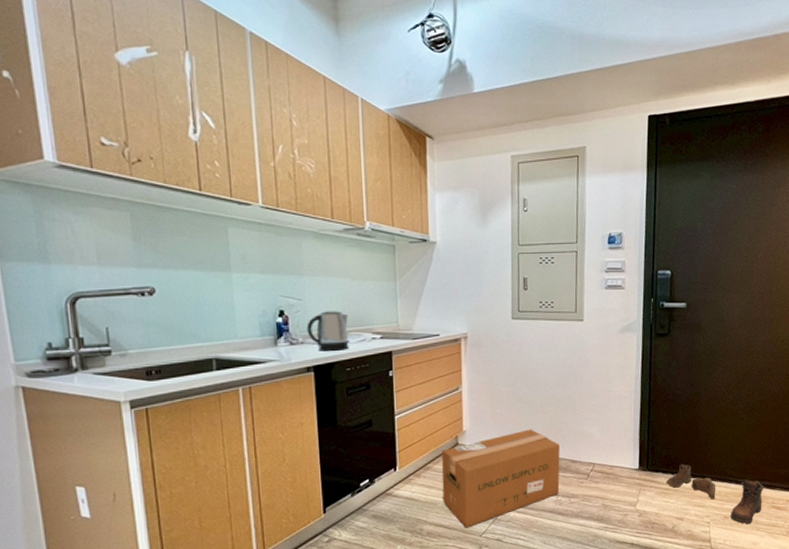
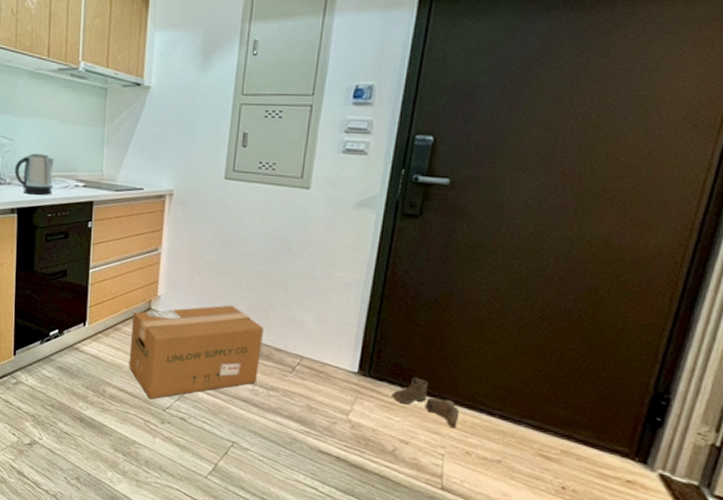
boot: present [730,480,764,524] -> none [474,413,530,468]

